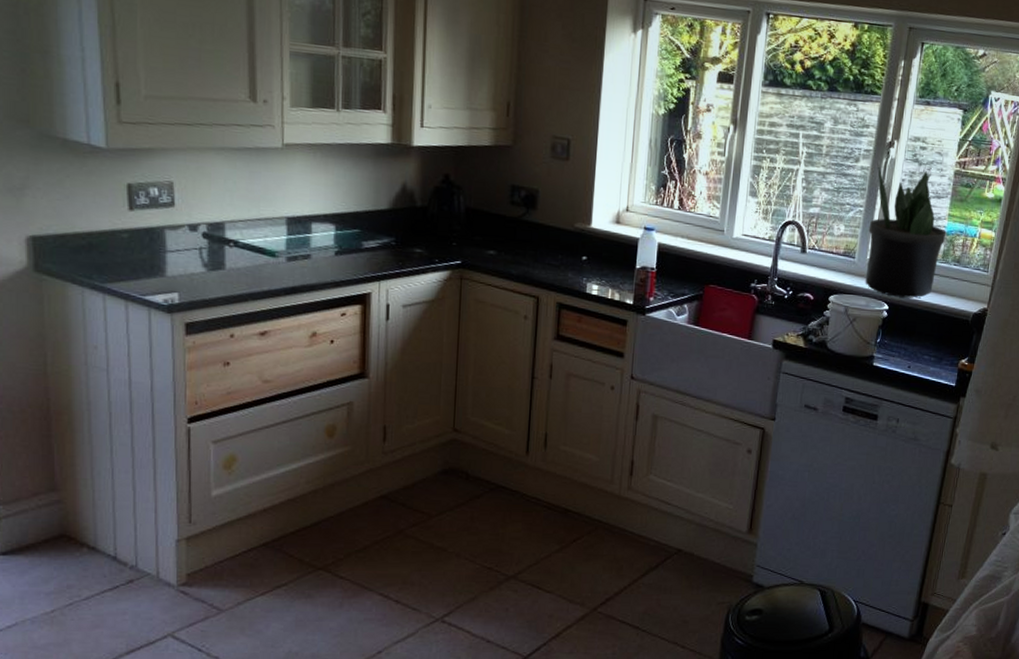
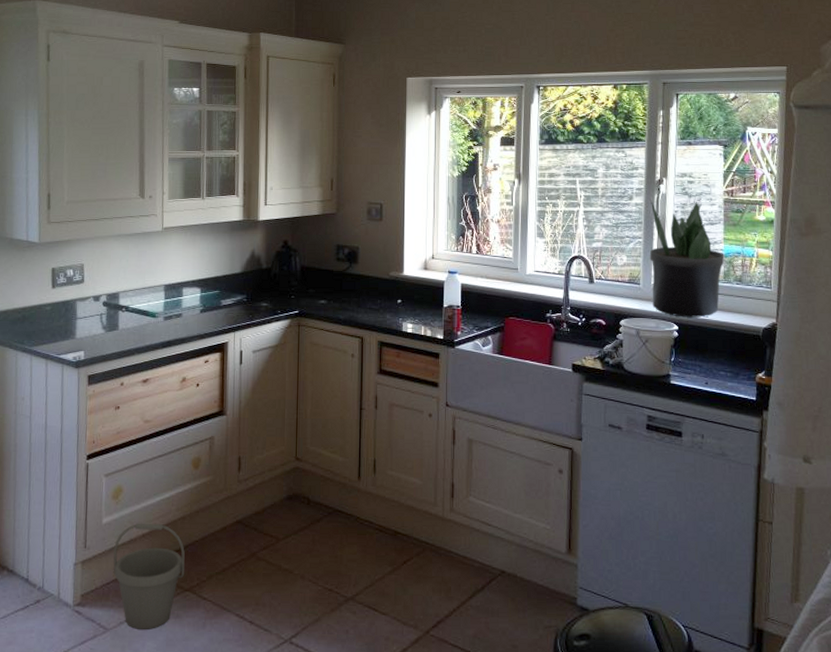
bucket: none [227,496,318,610] -> present [113,523,185,629]

